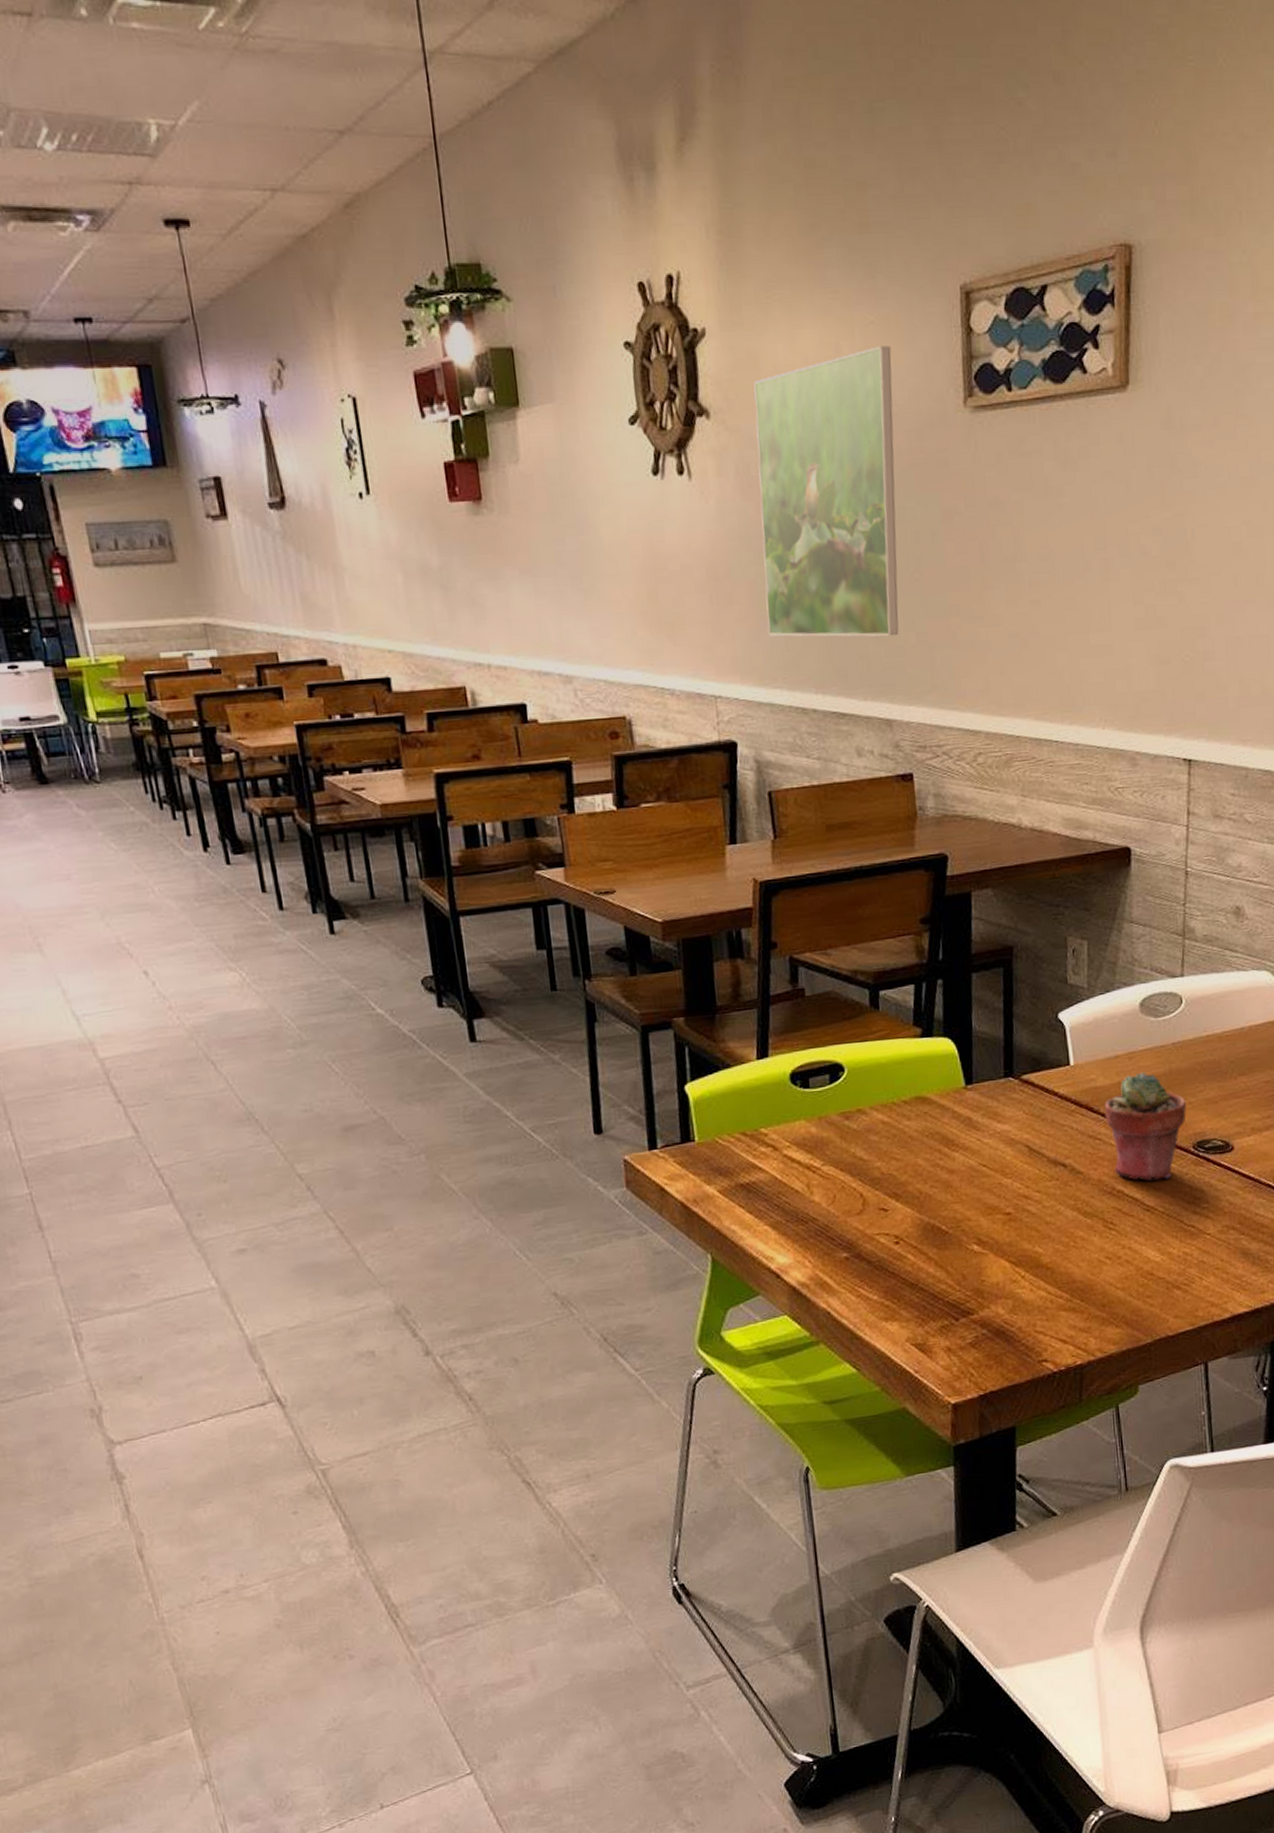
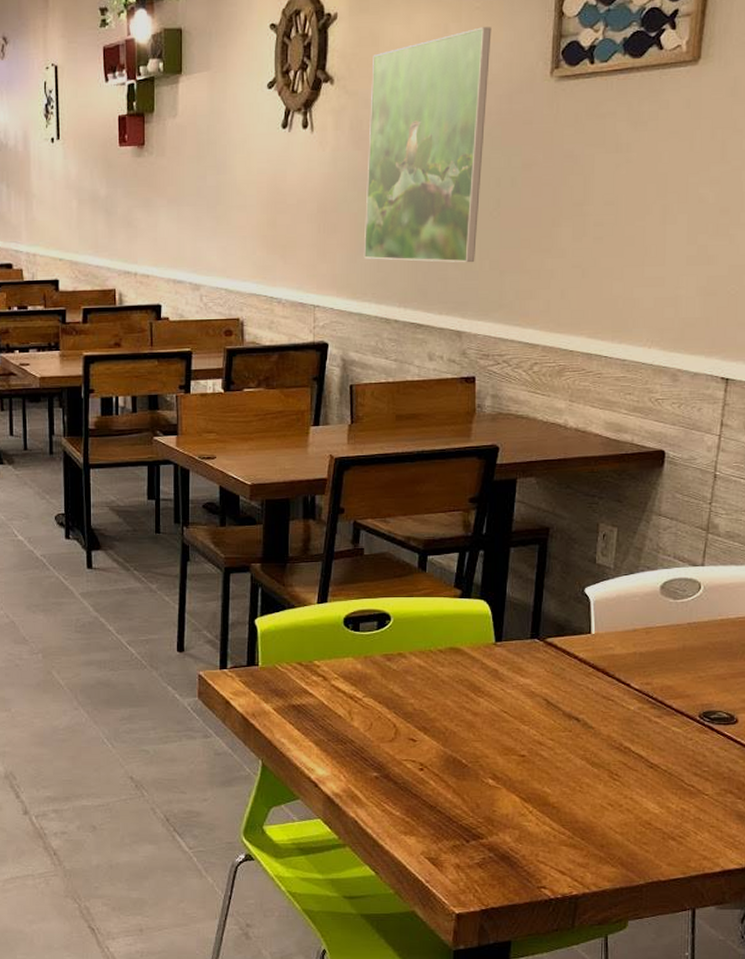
potted succulent: present [1104,1072,1186,1181] -> none [619,646,696,742]

